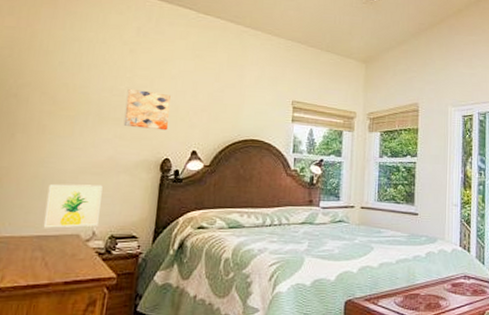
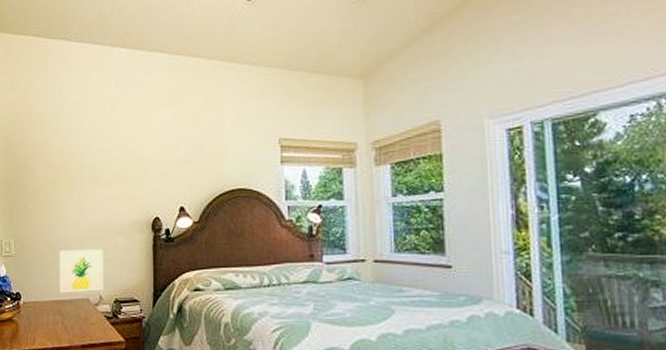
wall art: present [123,88,172,131] -> none [114,147,155,188]

